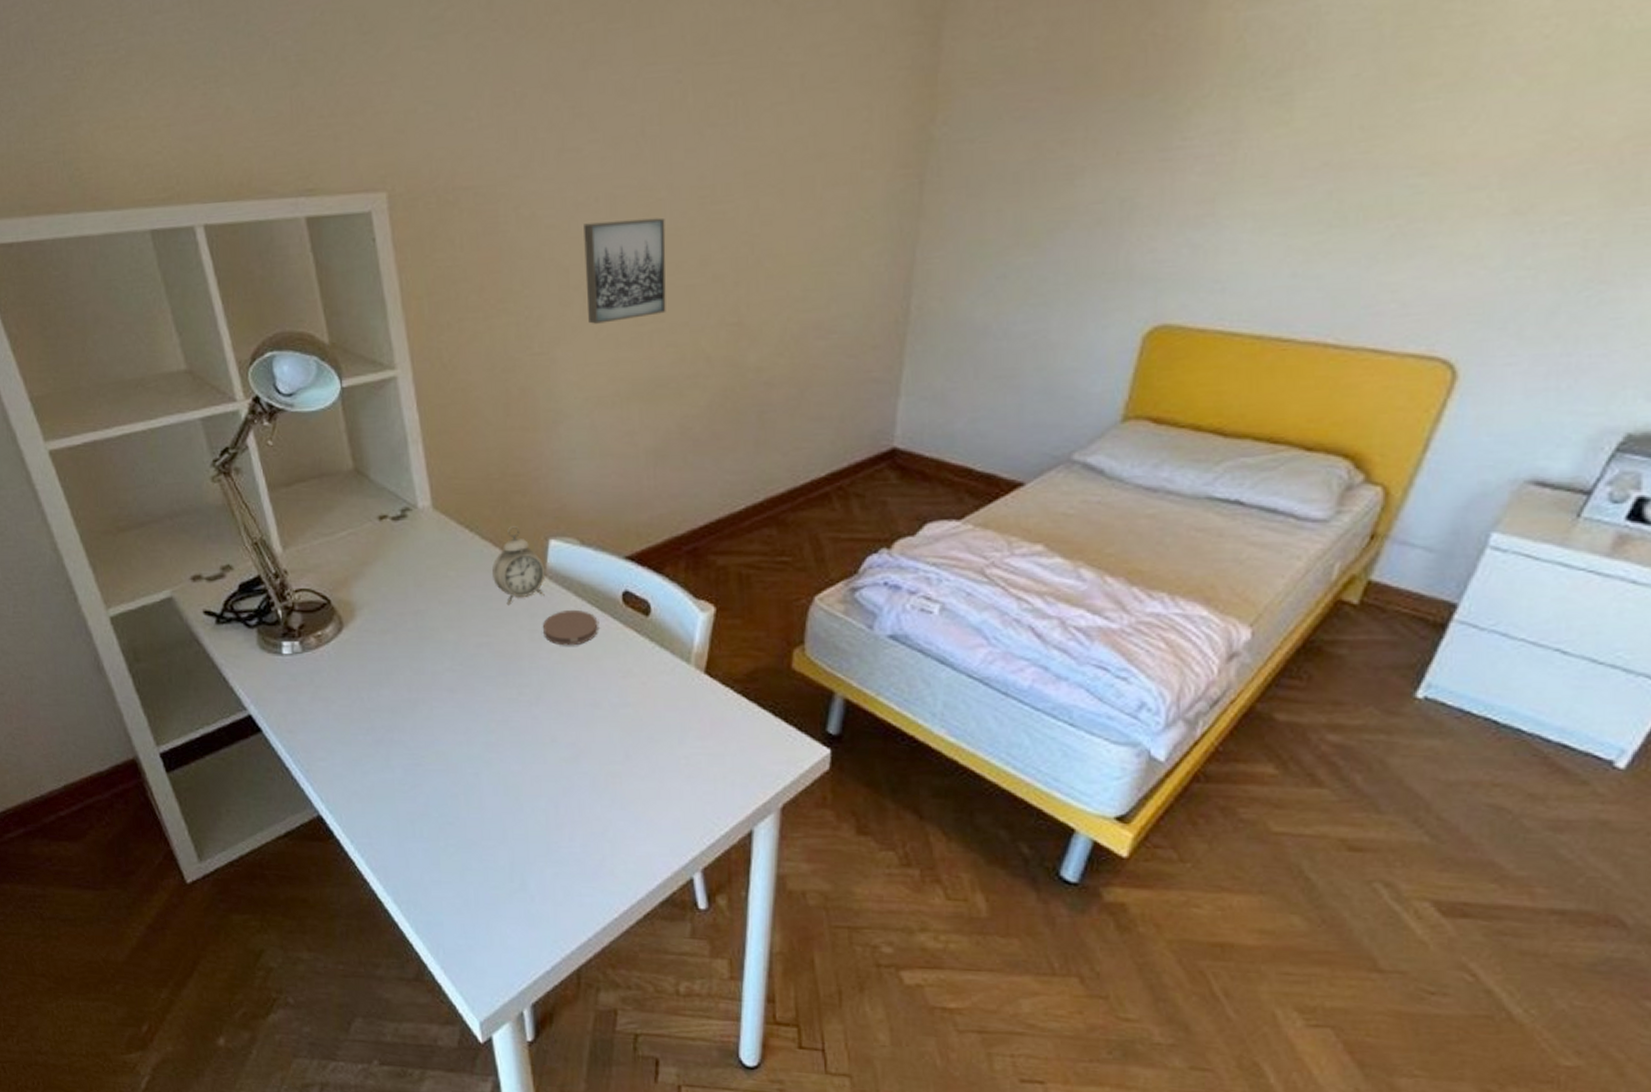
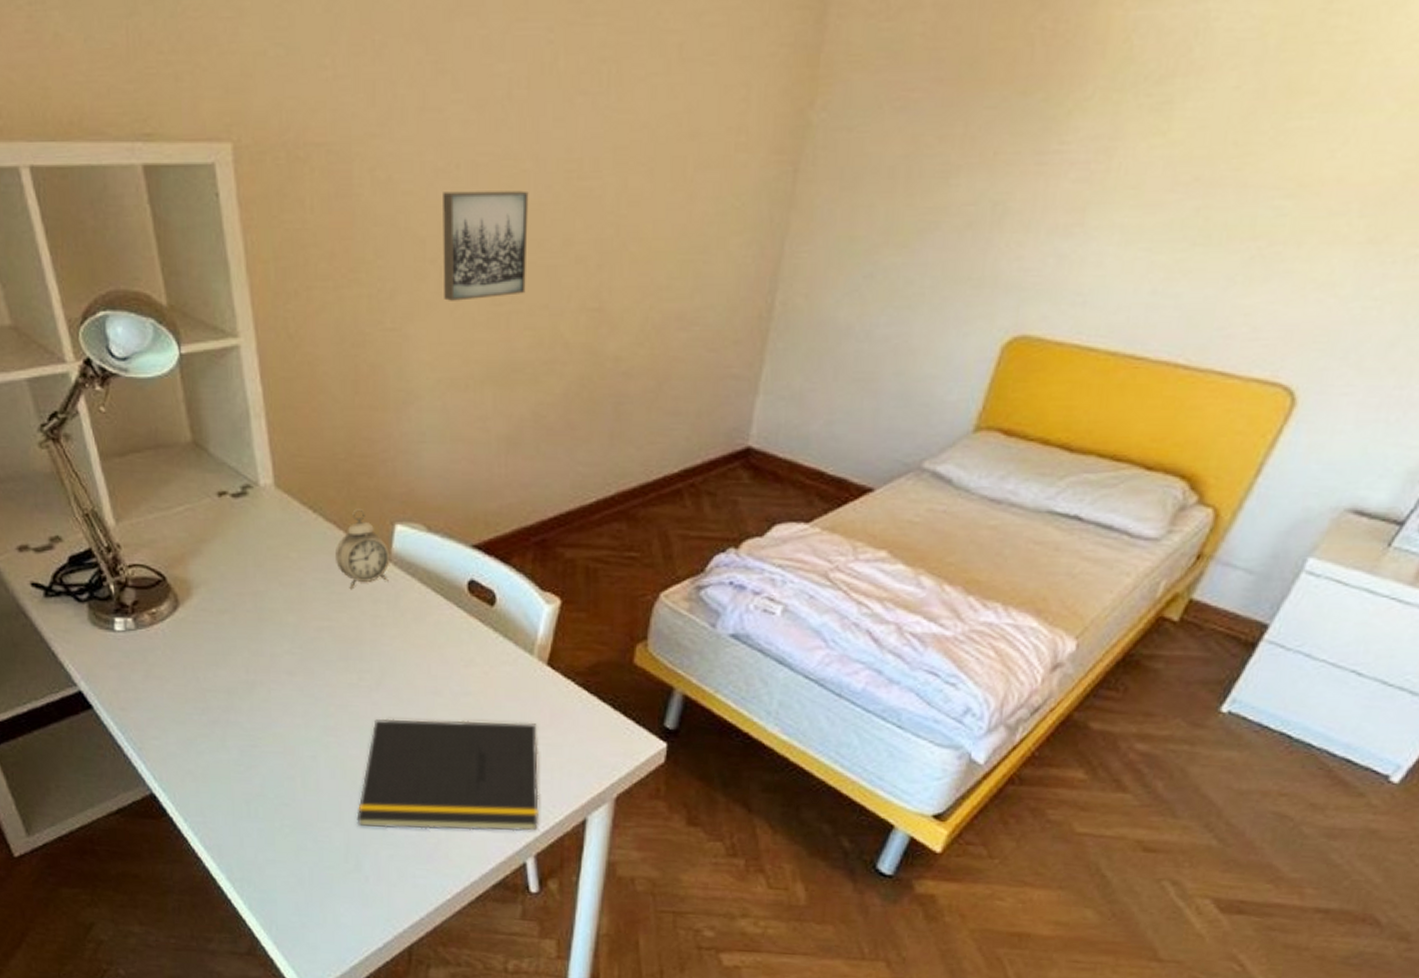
notepad: none [520,732,704,846] -> present [357,718,539,832]
coaster: present [543,610,598,646] -> none [386,597,442,633]

